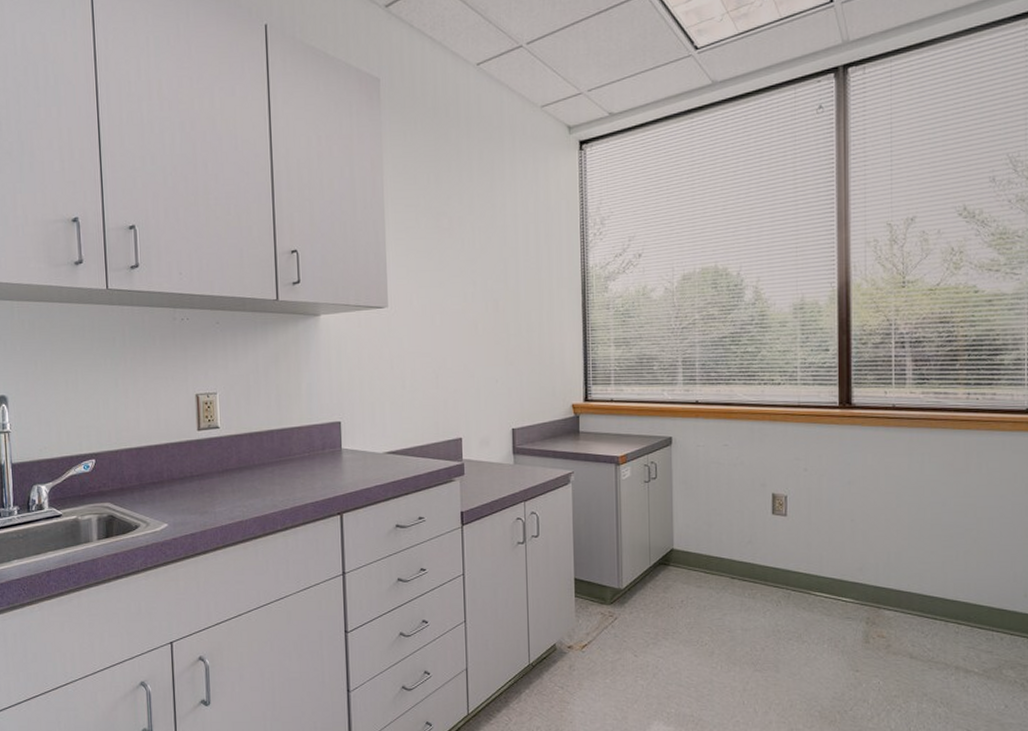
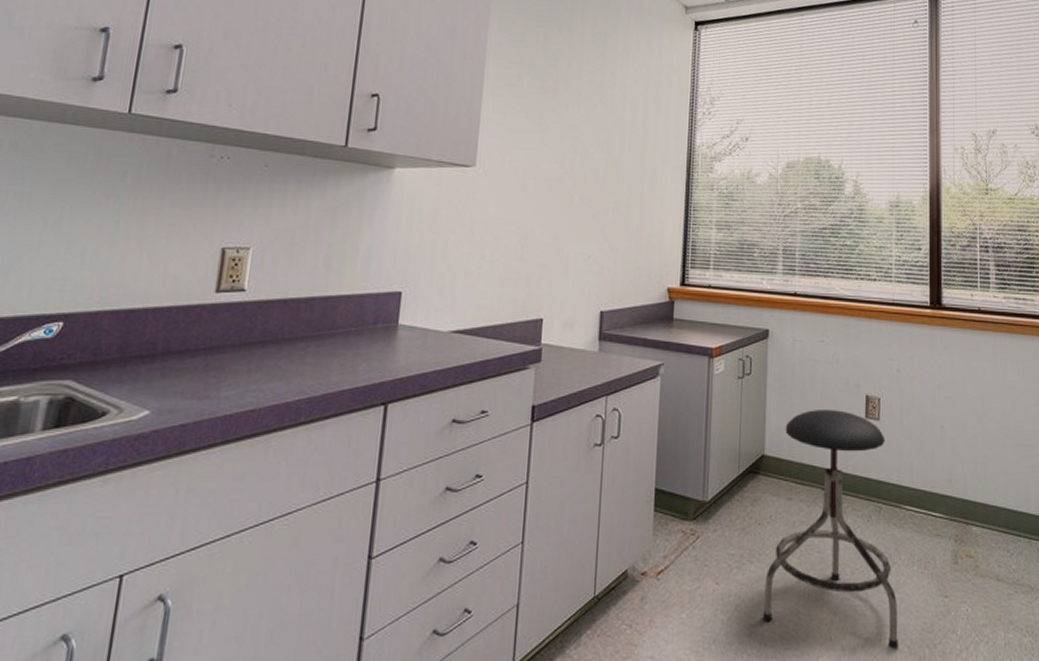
stool: none [679,508,809,713] -> present [762,410,898,649]

